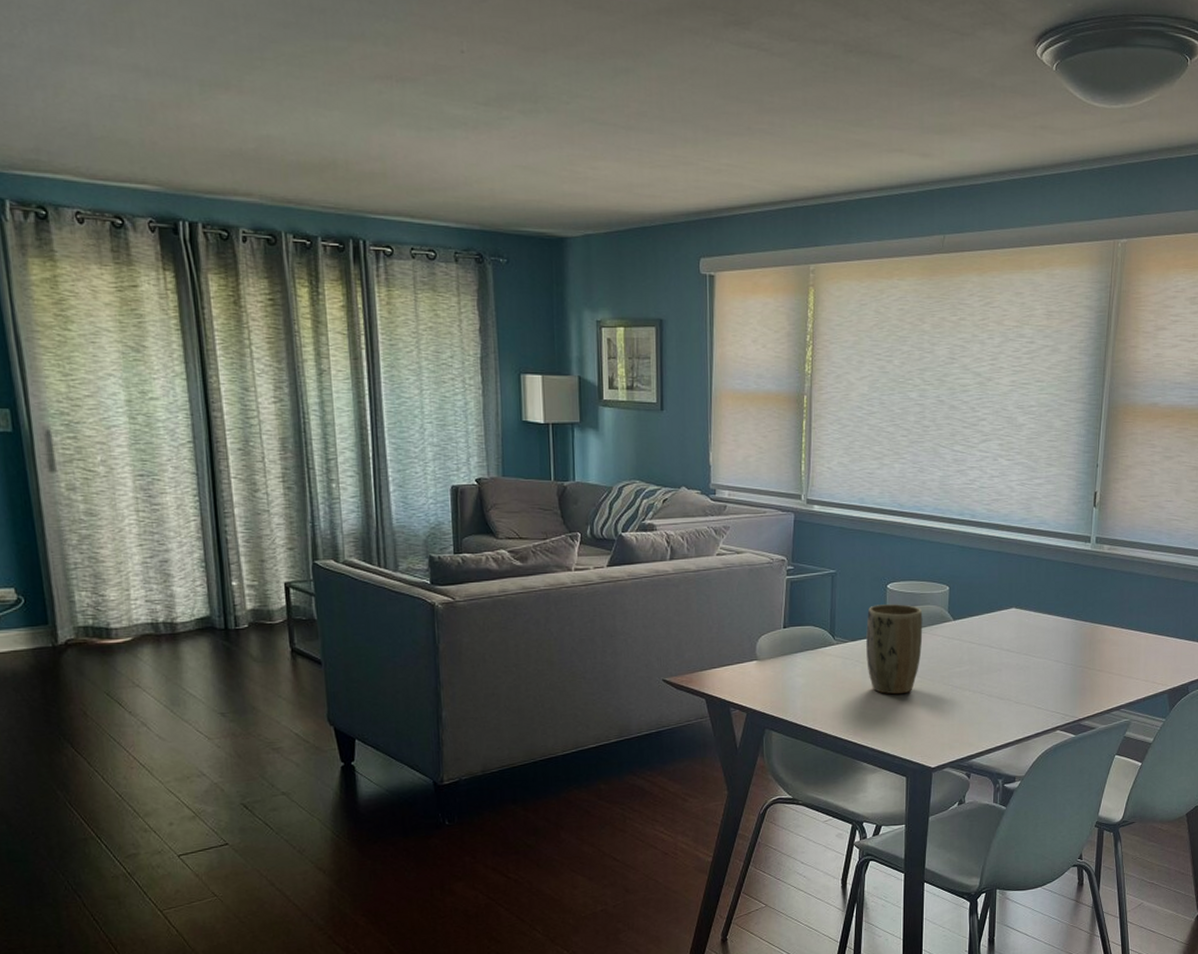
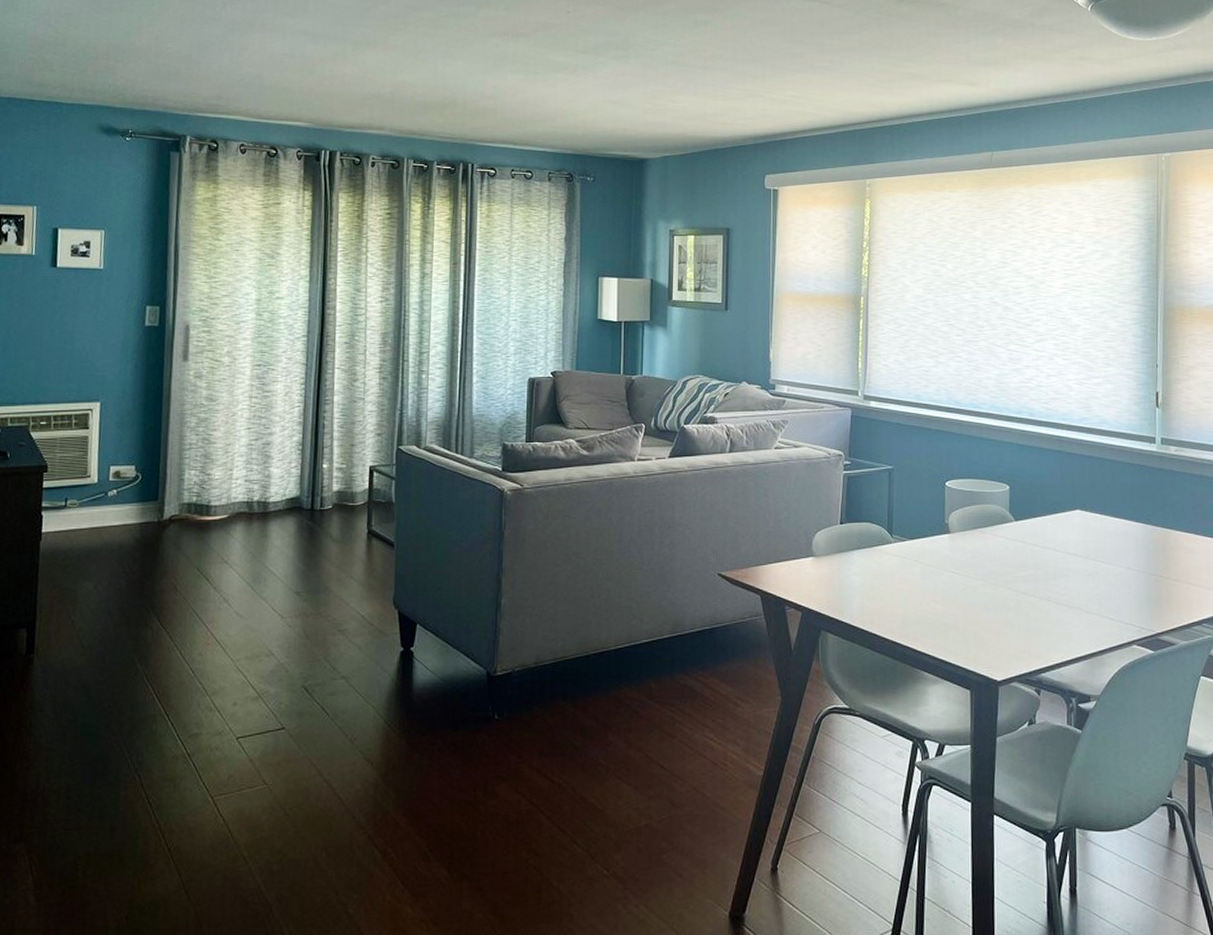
plant pot: present [866,604,923,695] -> none [925,502,984,598]

